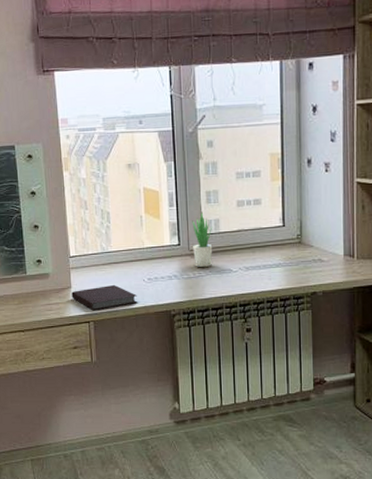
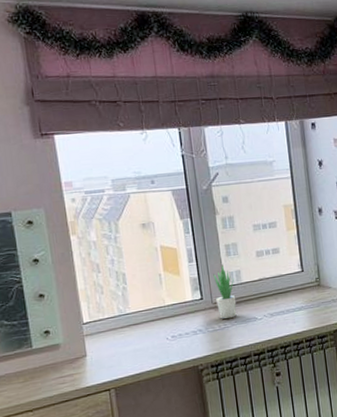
notebook: present [71,284,138,311] -> none [87,346,163,377]

